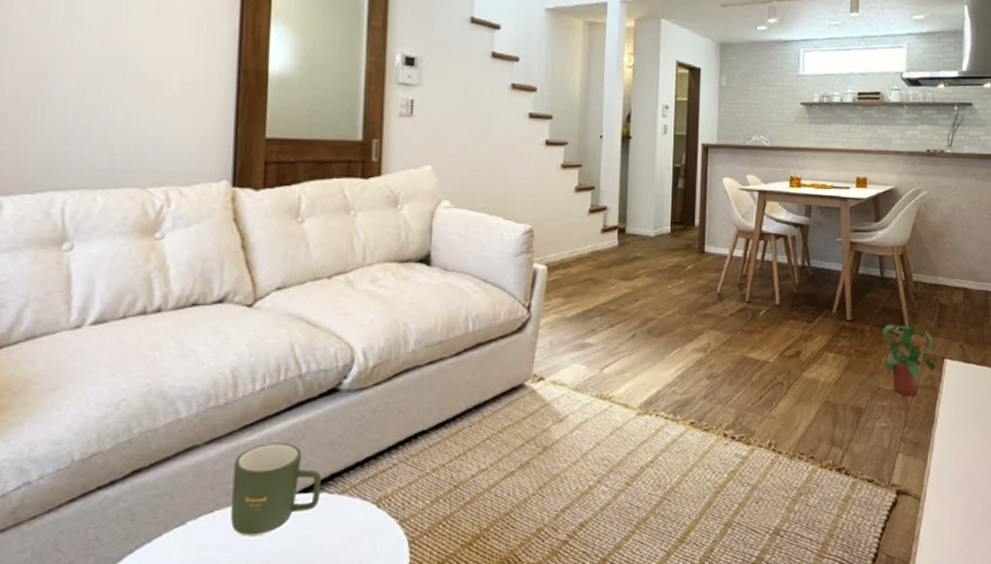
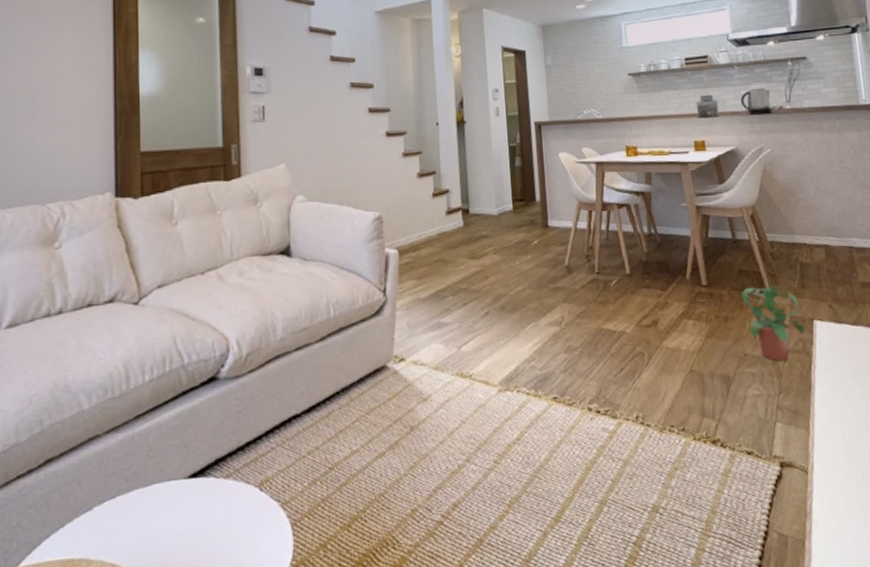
mug: present [231,442,322,537] -> none [130,429,209,521]
jar: none [862,132,884,156] -> present [696,95,719,119]
kettle: none [905,129,935,157] -> present [740,87,772,116]

